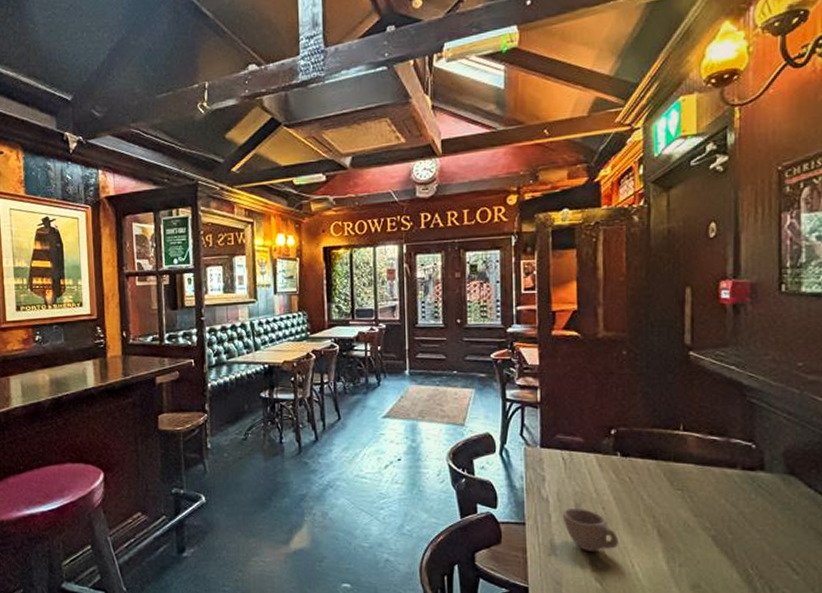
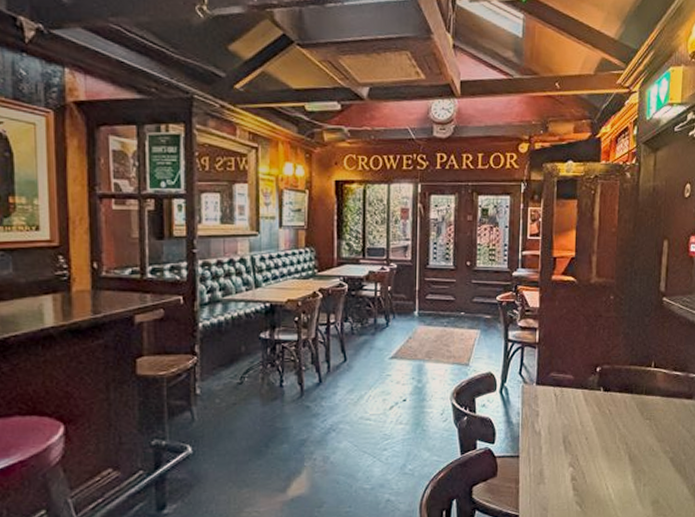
cup: present [562,509,619,551] -> none [551,440,598,478]

